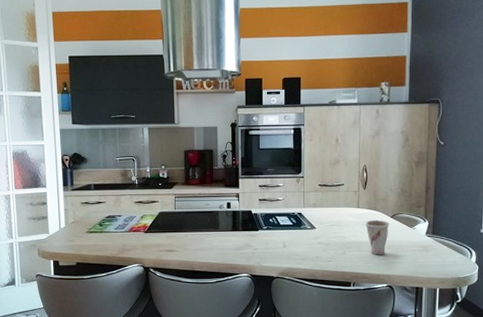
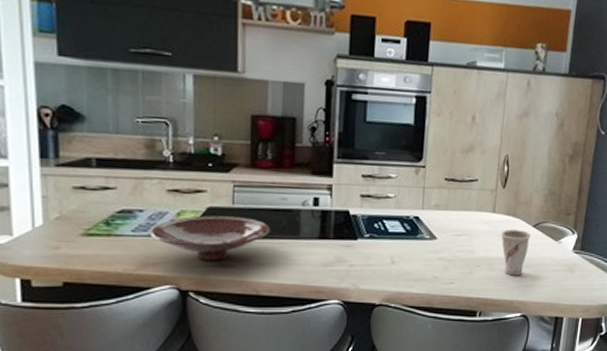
bowl: none [126,217,200,247] -> present [150,215,271,260]

